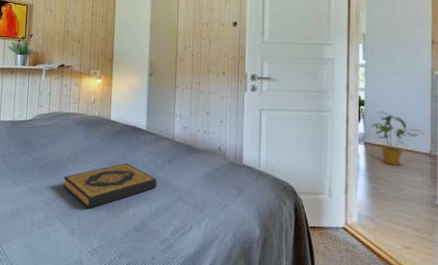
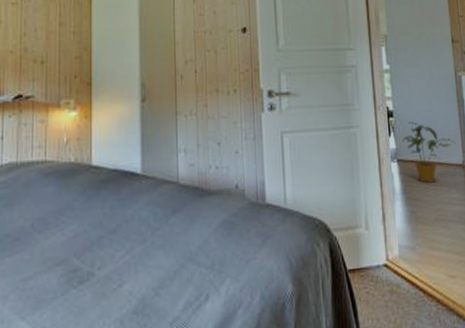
hardback book: present [63,162,157,208] -> none [26,221,160,294]

